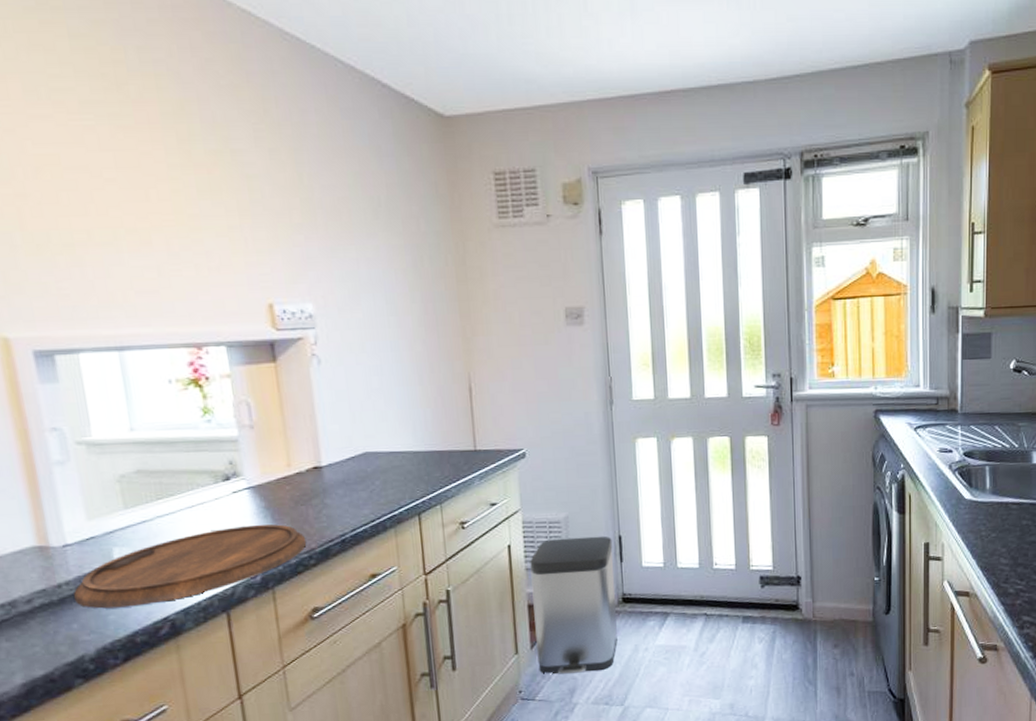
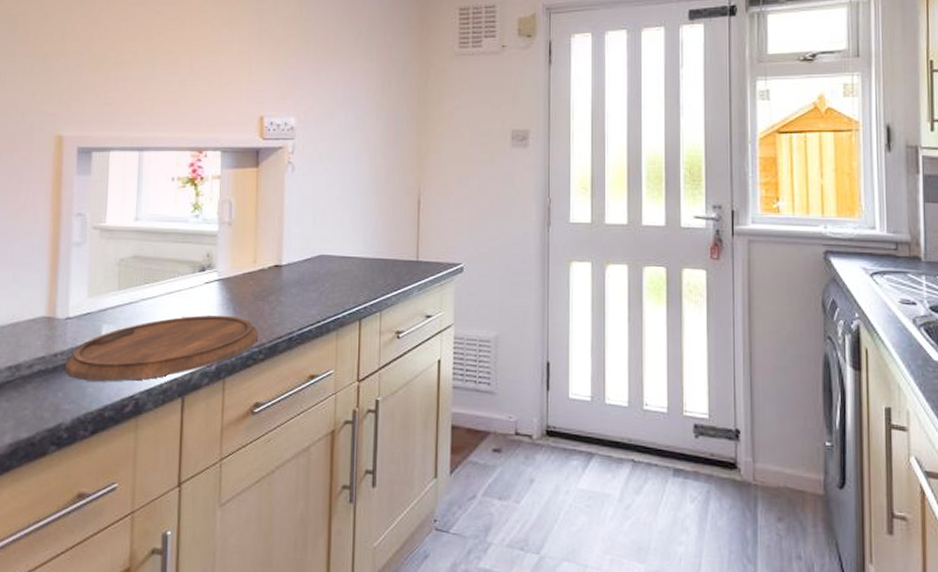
pedal bin: present [530,536,617,674] -> none [456,358,540,509]

